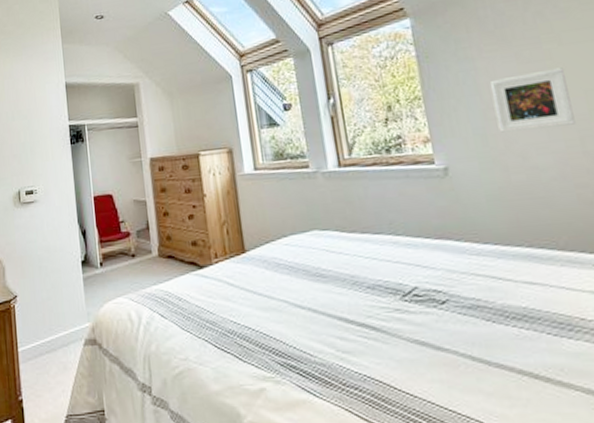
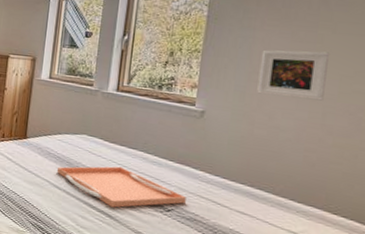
serving tray: none [292,260,460,316] -> present [56,166,186,208]

